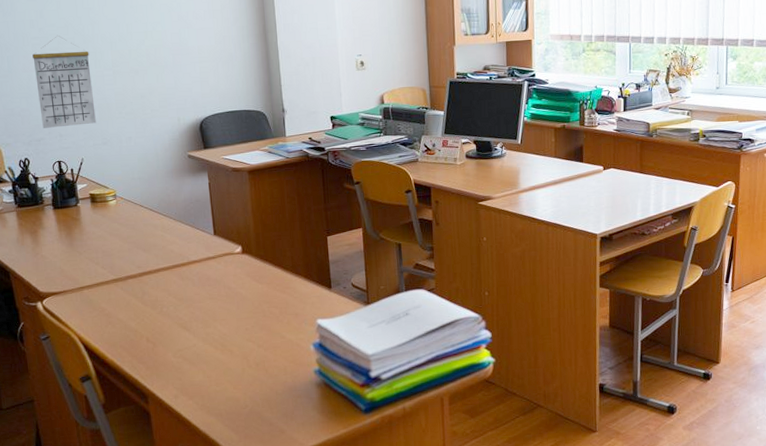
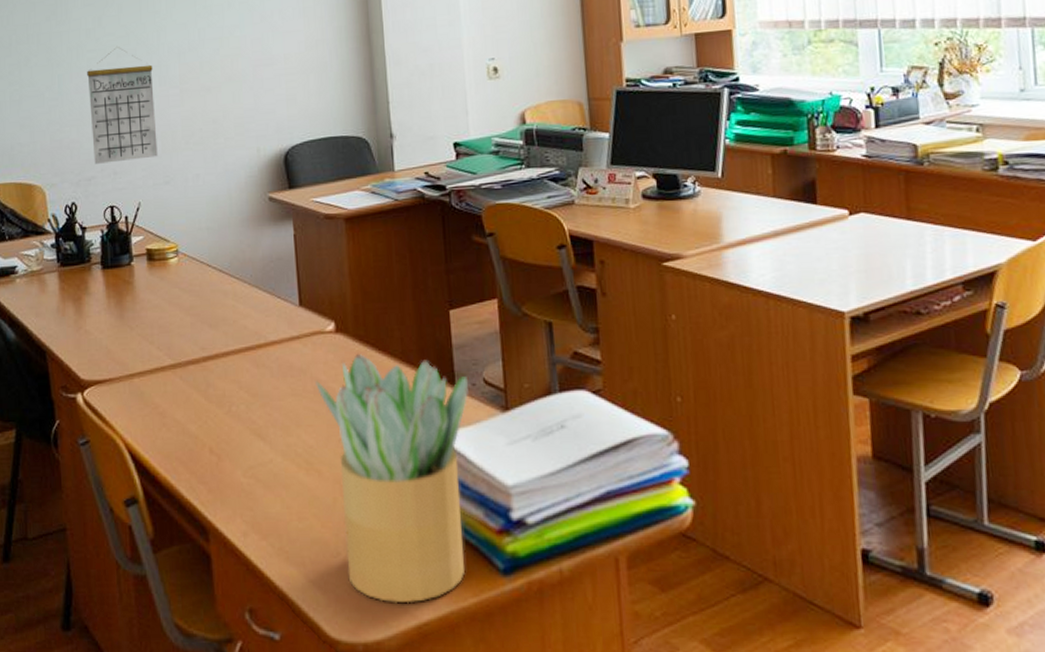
potted plant: none [227,268,341,437] -> present [315,353,469,604]

